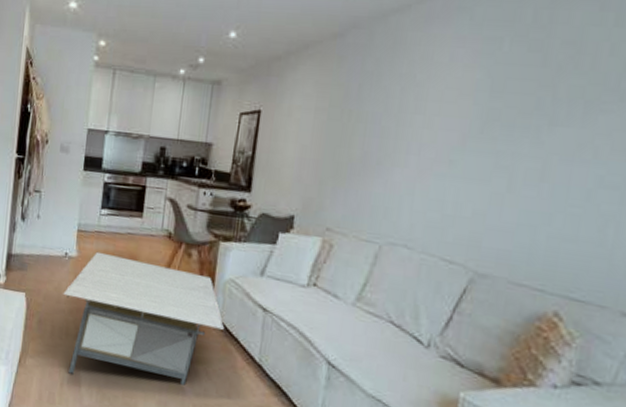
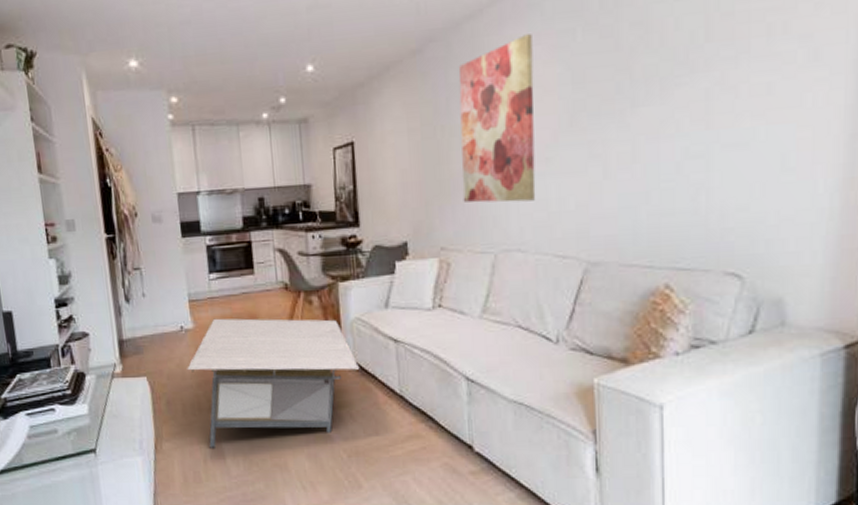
wall art: none [357,36,458,200] -> present [458,34,536,203]

